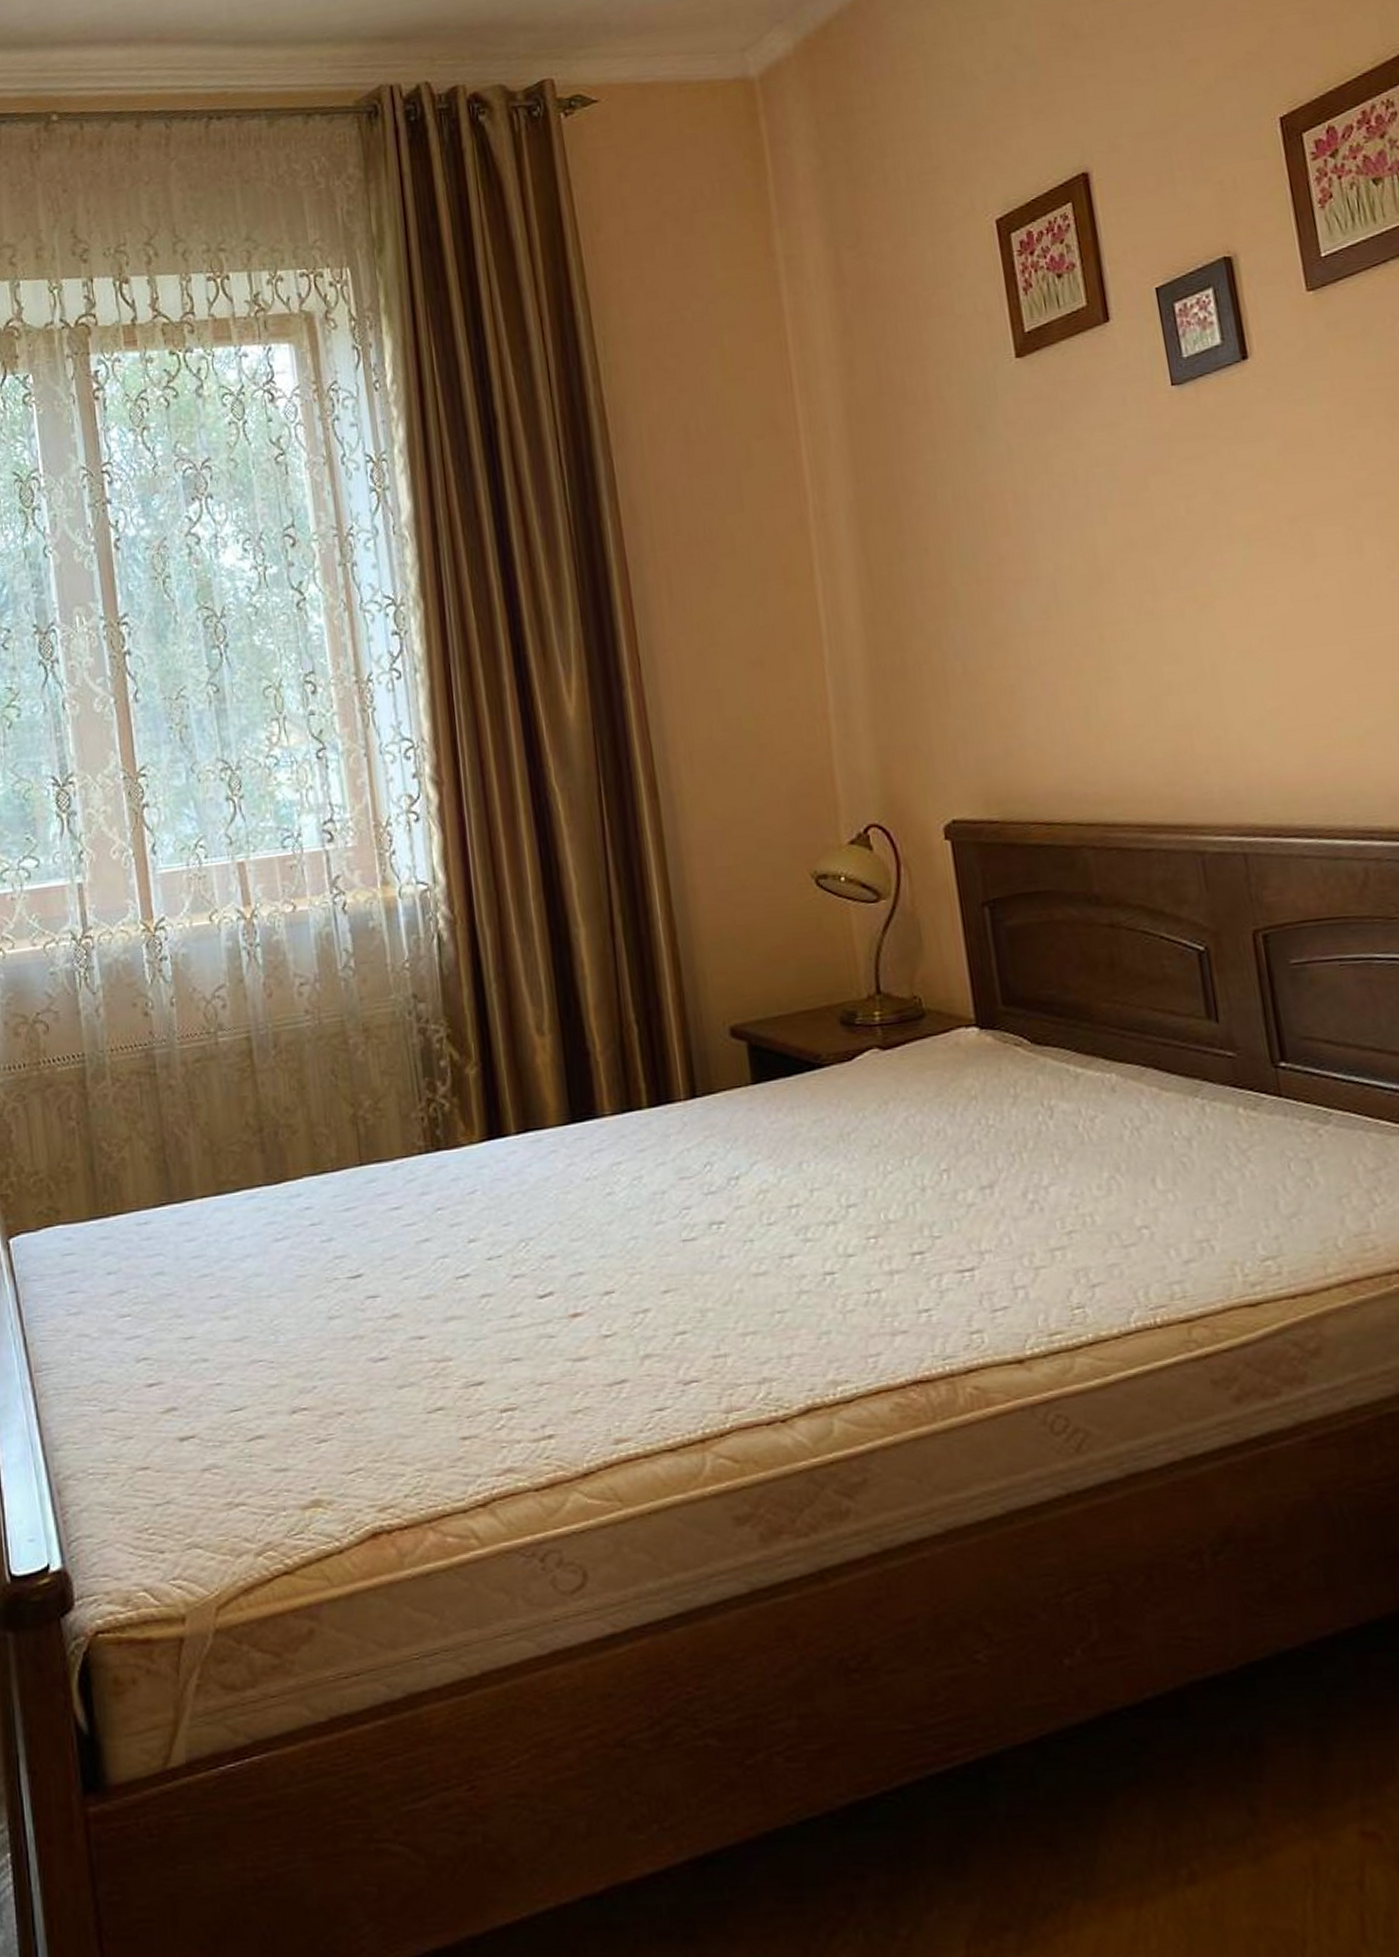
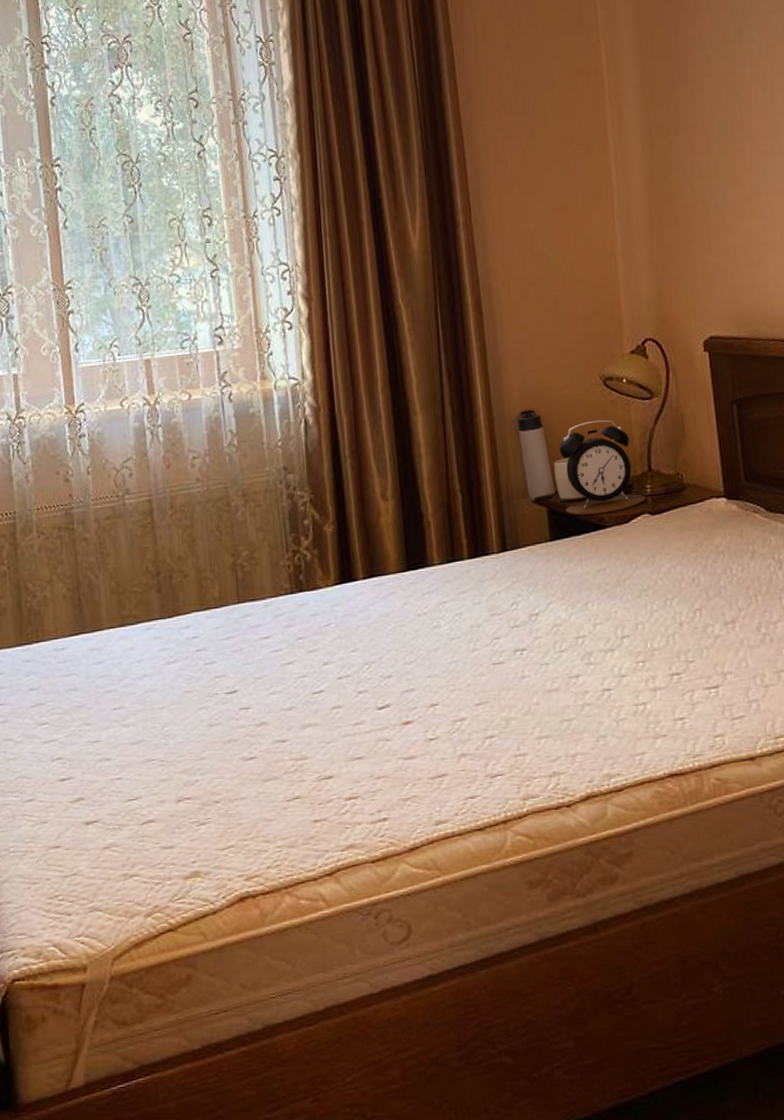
thermos bottle: none [707,917,758,1035] -> present [518,409,556,502]
mug: none [754,978,798,1037] -> present [554,457,587,504]
alarm clock: none [761,928,874,1052] -> present [559,419,646,516]

